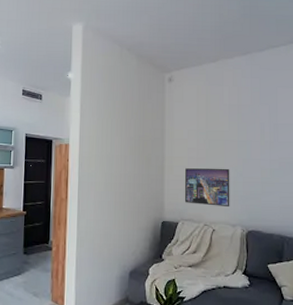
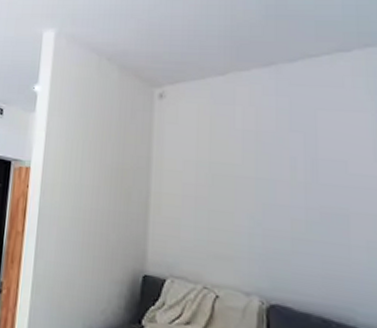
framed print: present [185,168,230,208] -> none [176,209,243,268]

